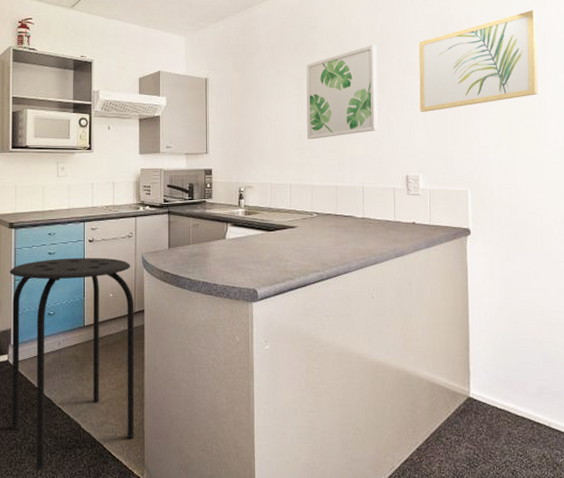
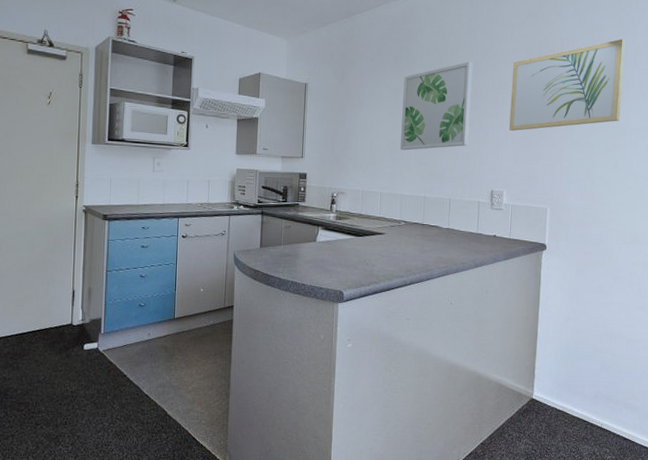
stool: present [9,257,135,470] -> none [99,252,224,453]

